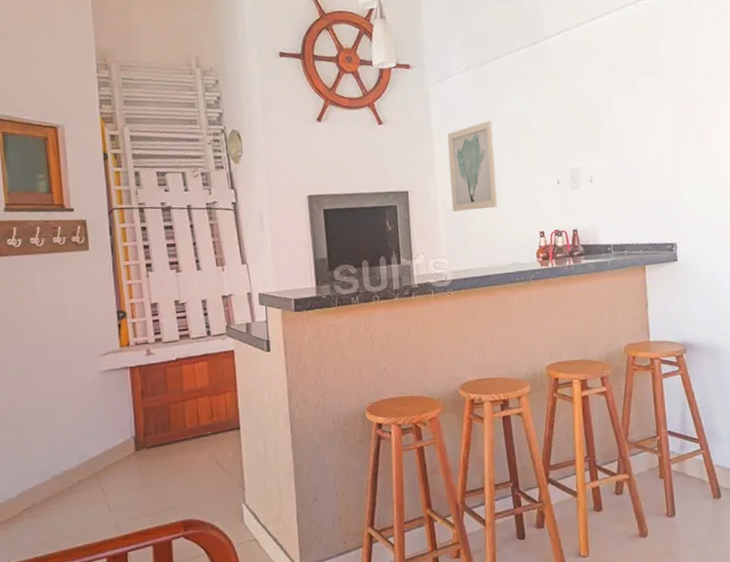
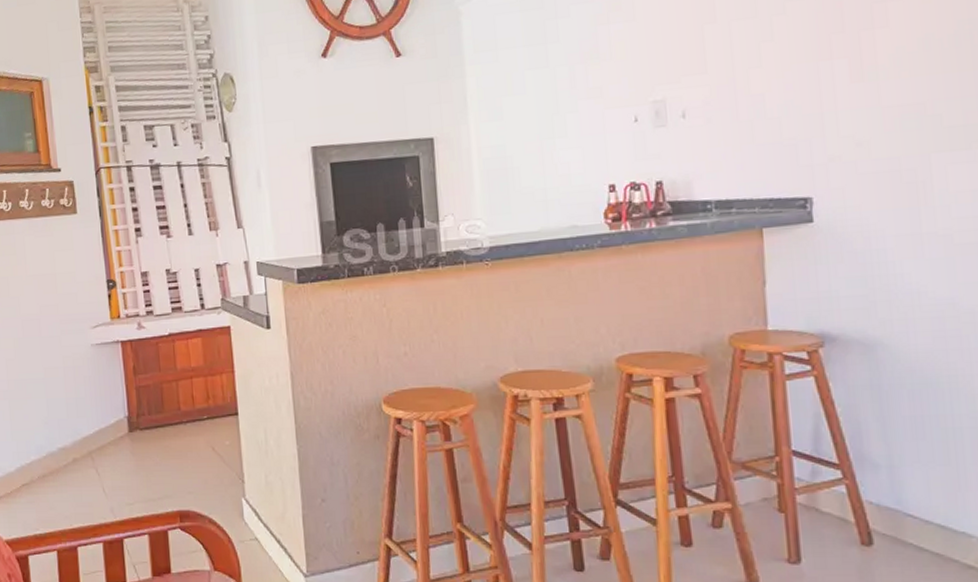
wall art: present [447,121,498,212] -> none [484,43,552,162]

